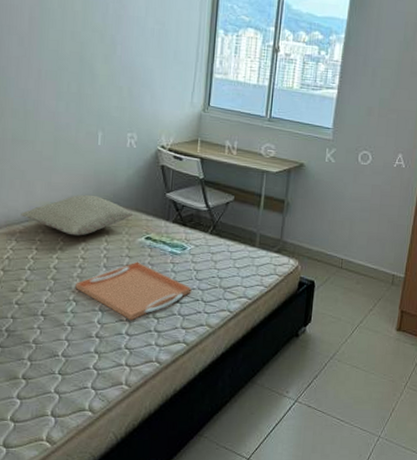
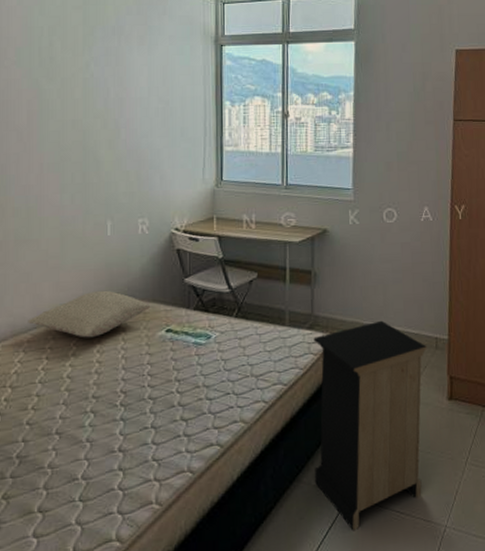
serving tray: present [75,261,192,321] -> none [92,358,221,427]
nightstand: none [267,253,384,430] -> present [313,320,427,531]

